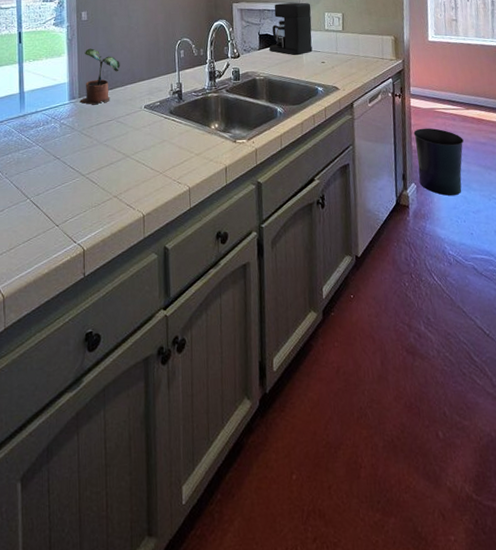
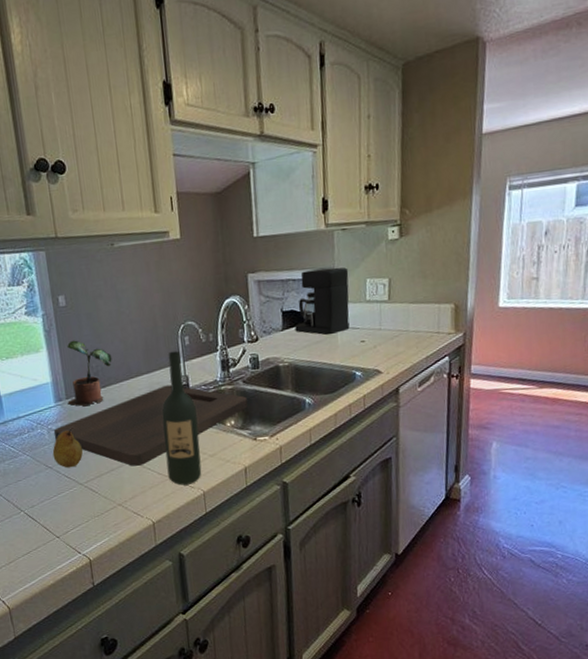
fruit: none [62,122,89,160] -> present [52,426,83,469]
cutting board: none [66,90,230,161] -> present [54,385,248,466]
wine bottle: none [158,62,189,181] -> present [162,350,202,486]
waste bin: present [413,128,464,196] -> none [471,412,532,487]

